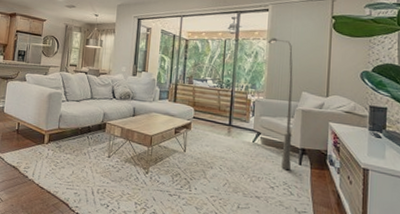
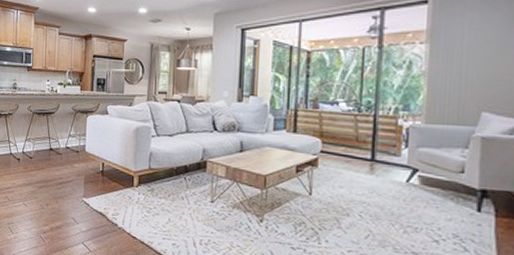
floor lamp: present [268,37,293,171] -> none [427,39,467,219]

